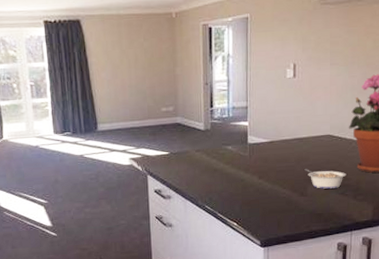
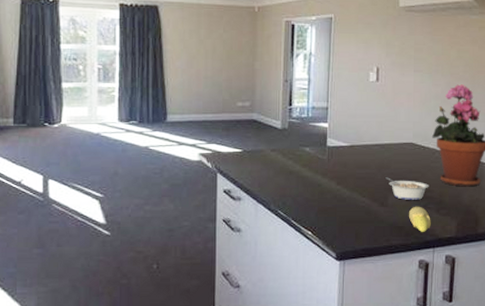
banana: none [327,194,348,217] -> present [408,206,431,232]

